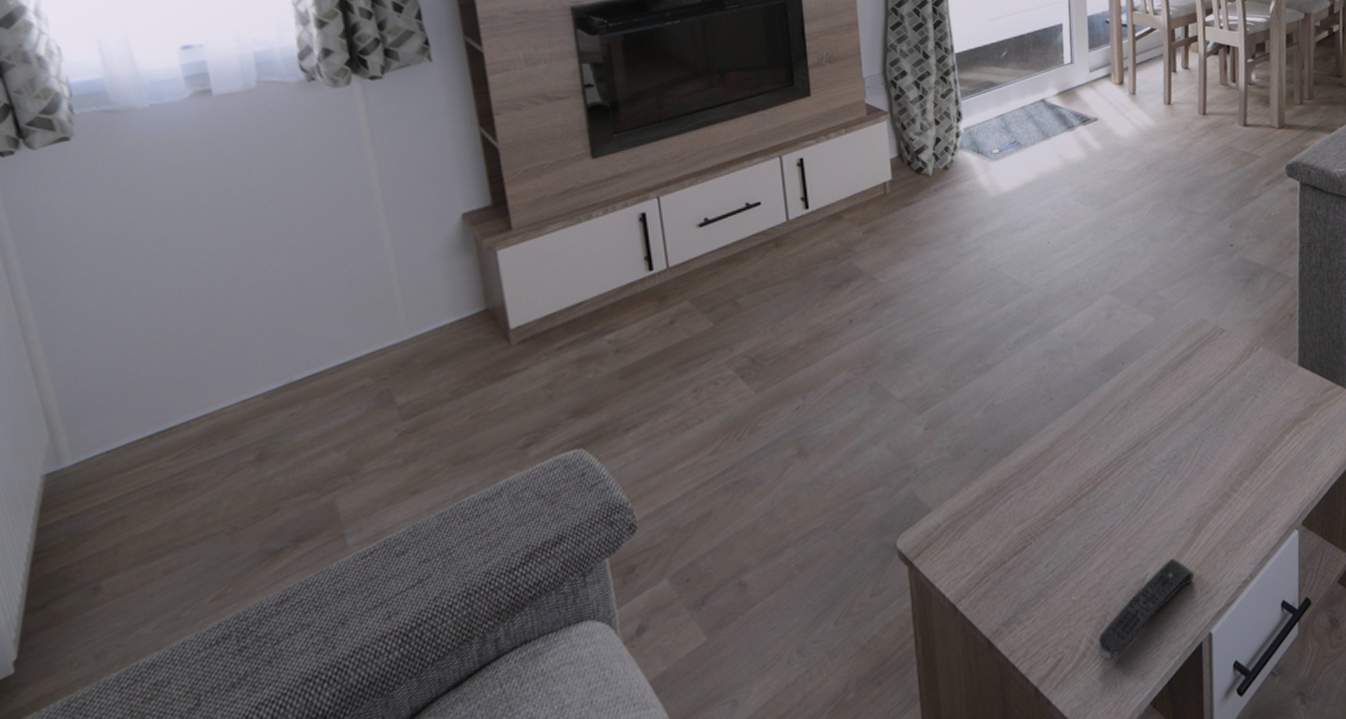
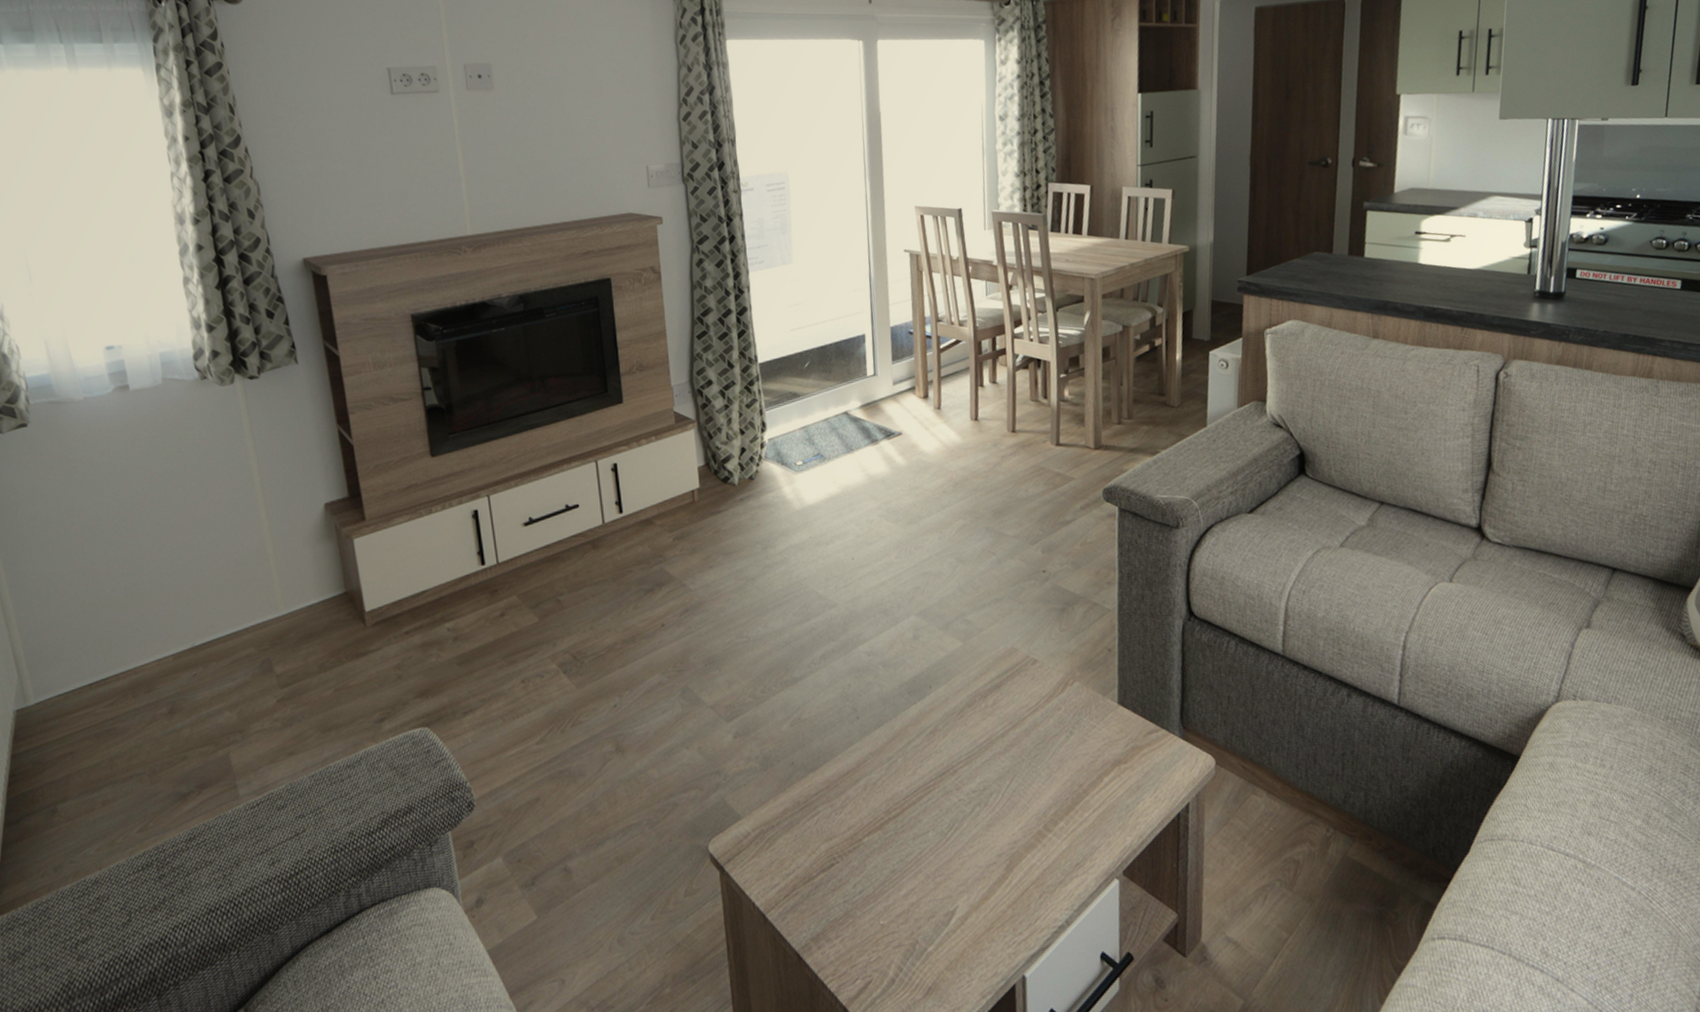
remote control: present [1098,558,1194,661] -> none [907,893,1006,990]

